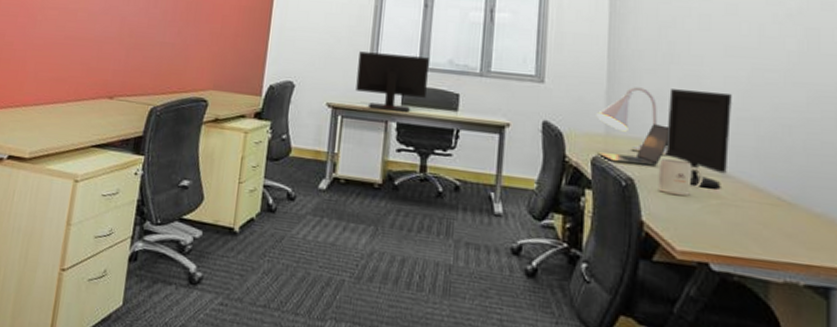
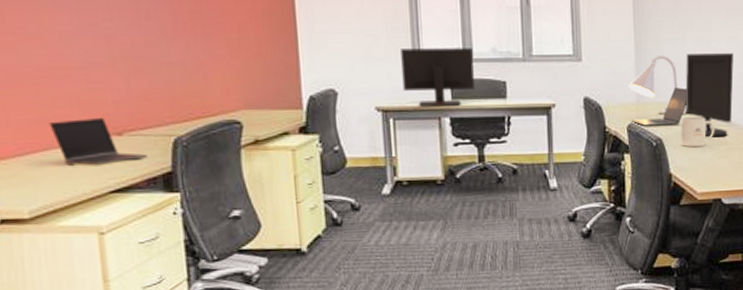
laptop computer: none [63,80,127,123] -> present [49,118,147,166]

